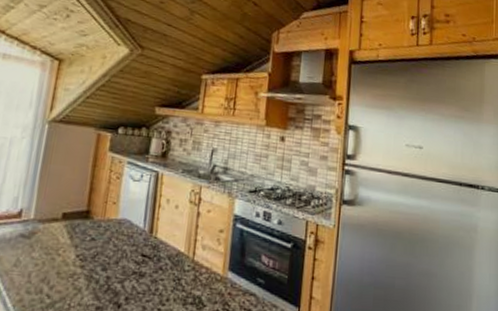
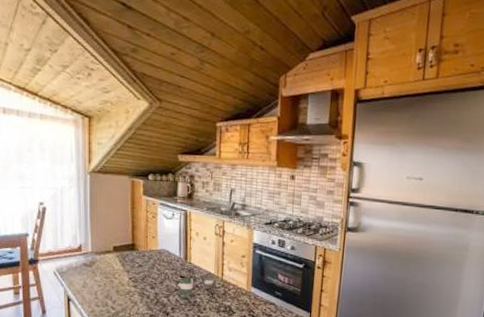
teapot: none [134,251,185,286] -> present [176,273,215,299]

